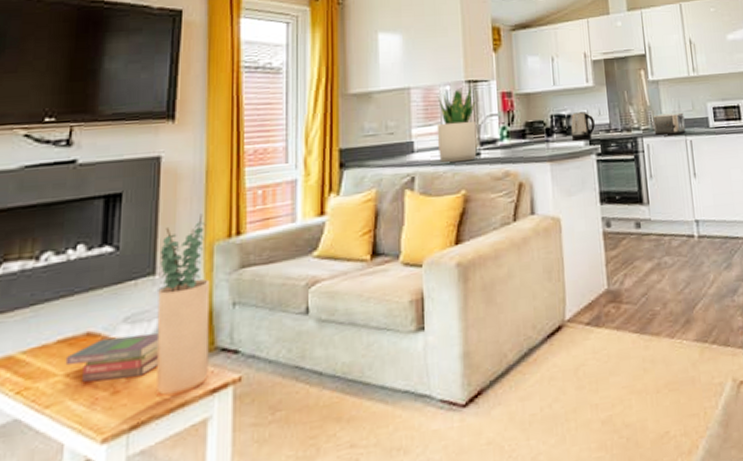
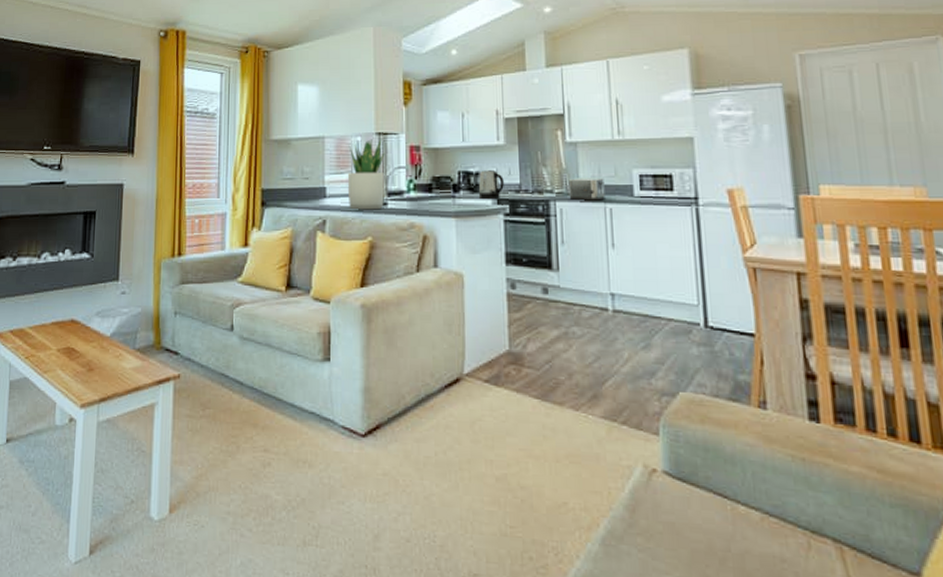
books: present [65,333,160,382] -> none [57,326,121,360]
vase: present [156,213,210,396] -> none [118,234,158,380]

